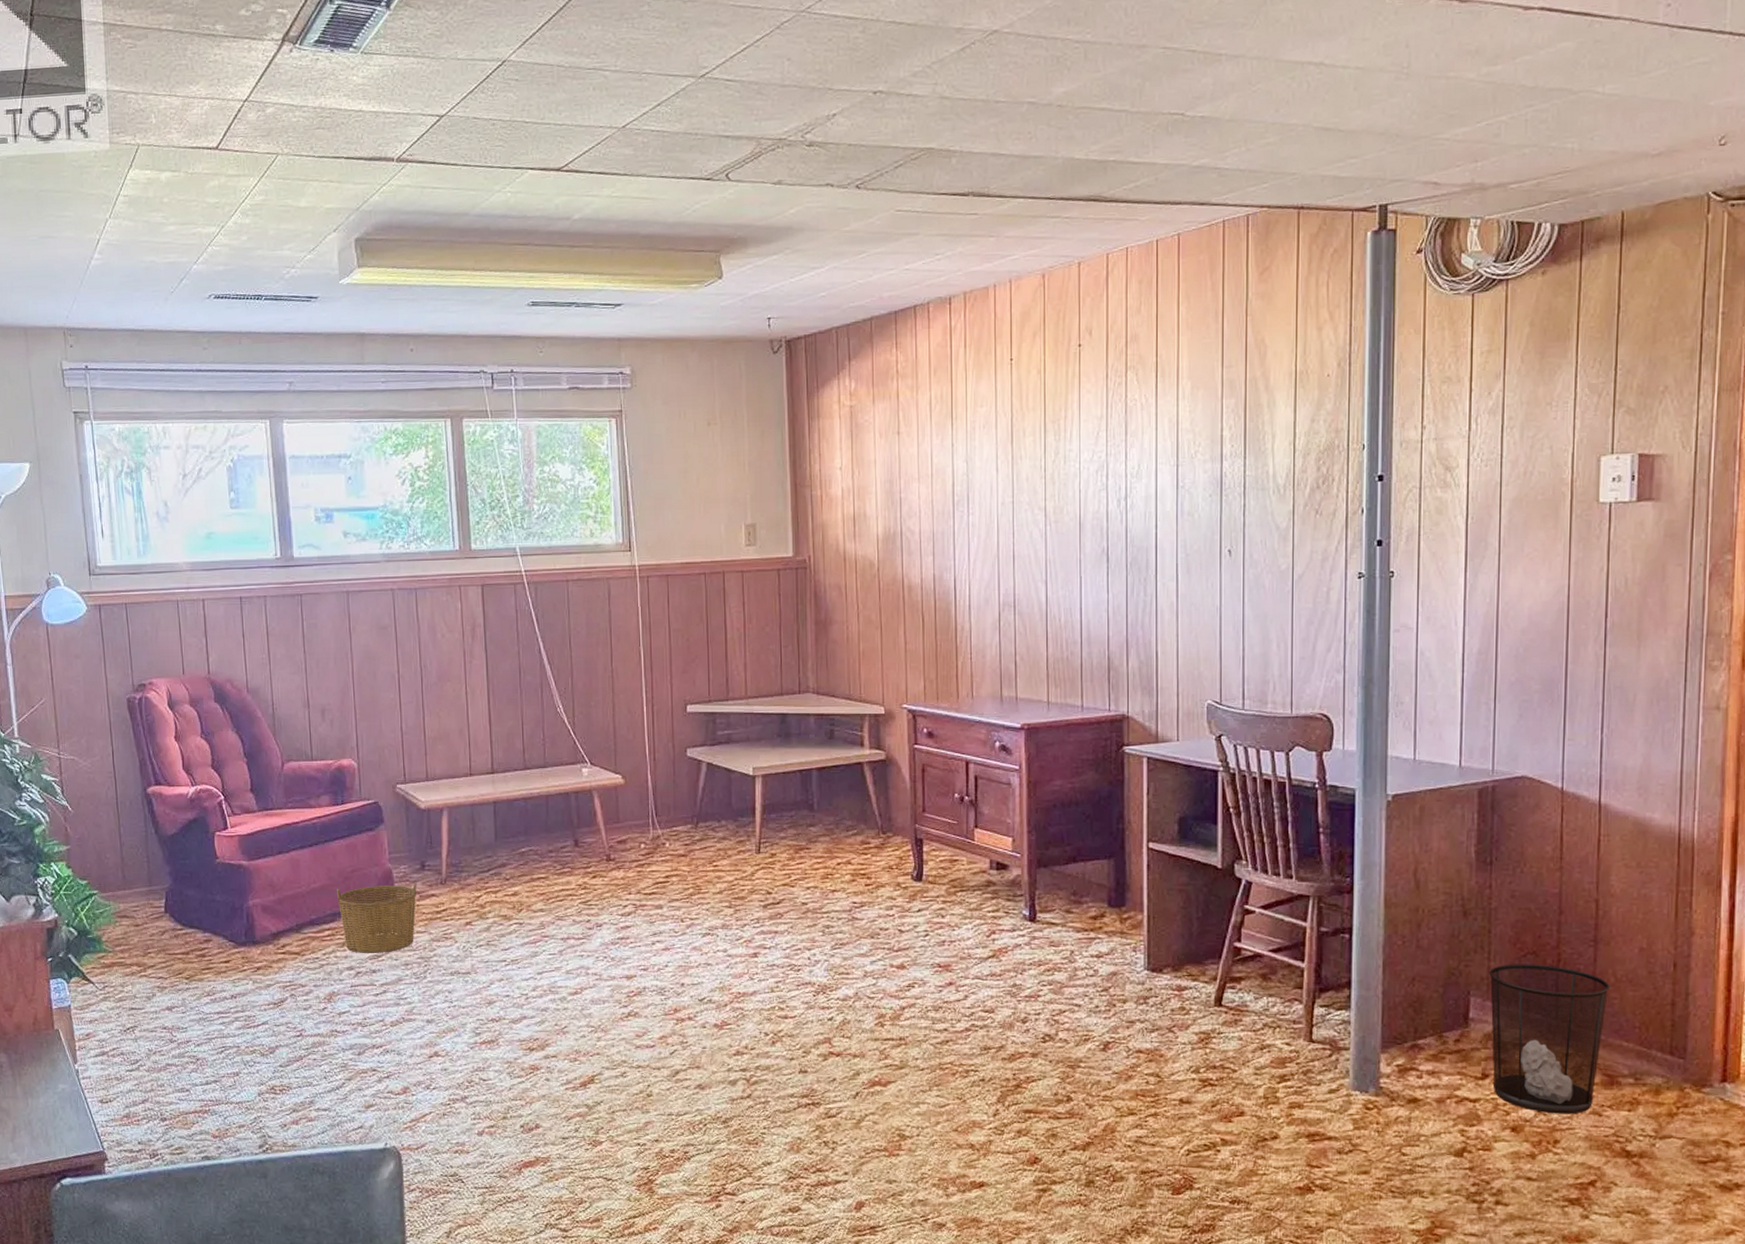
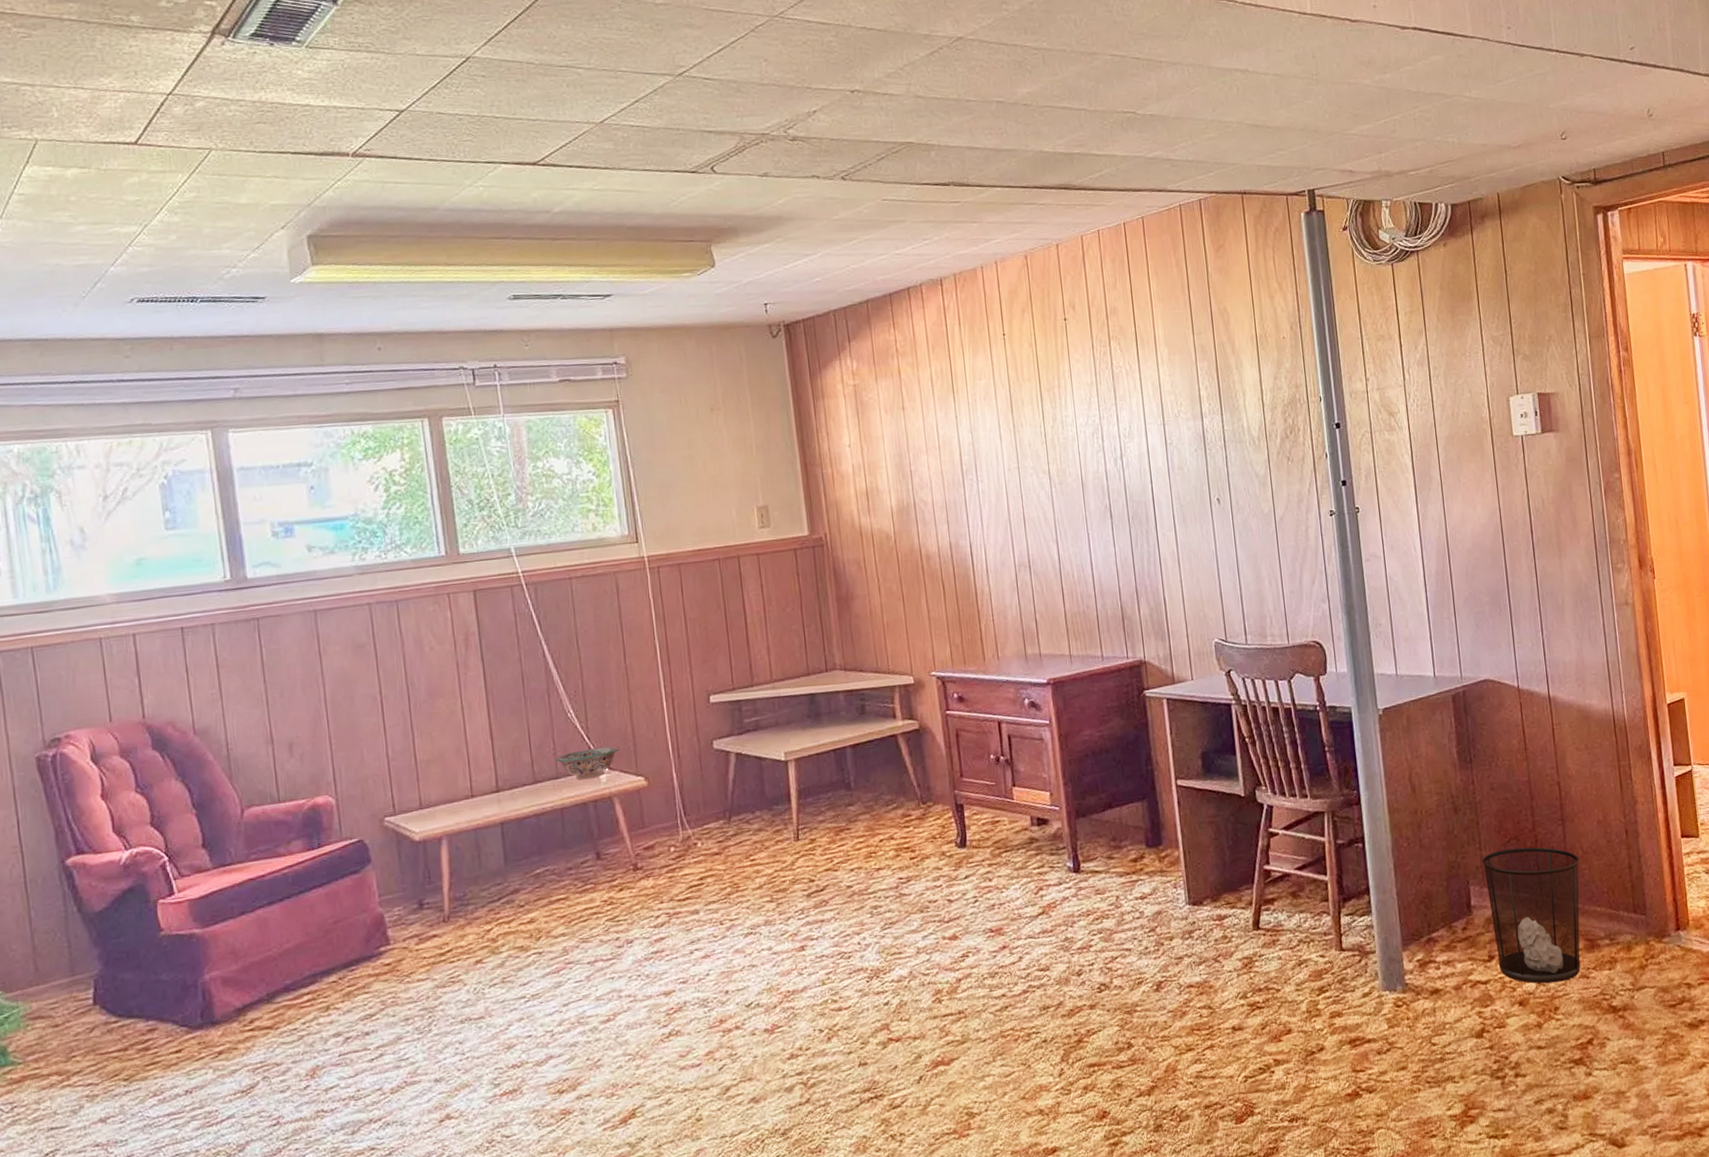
basket: present [336,882,417,953] -> none [315,924,416,1015]
decorative bowl: none [543,743,601,772] -> present [554,746,620,780]

